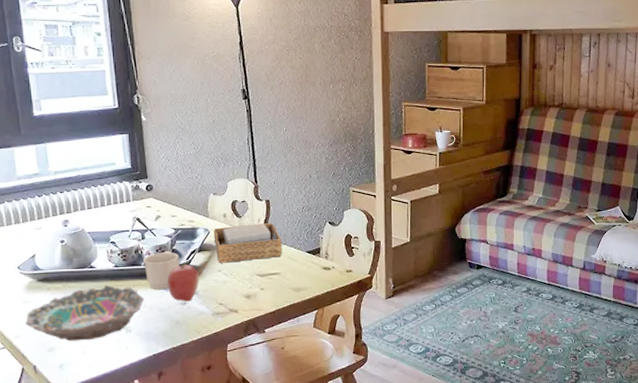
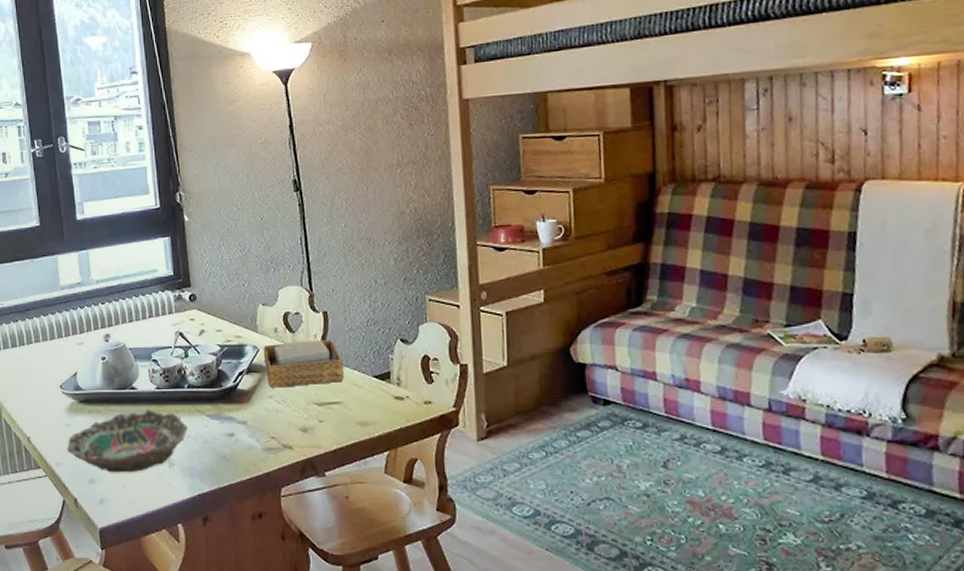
mug: present [142,251,179,290] -> none [186,372,226,418]
fruit: present [167,261,199,302] -> none [212,384,248,433]

